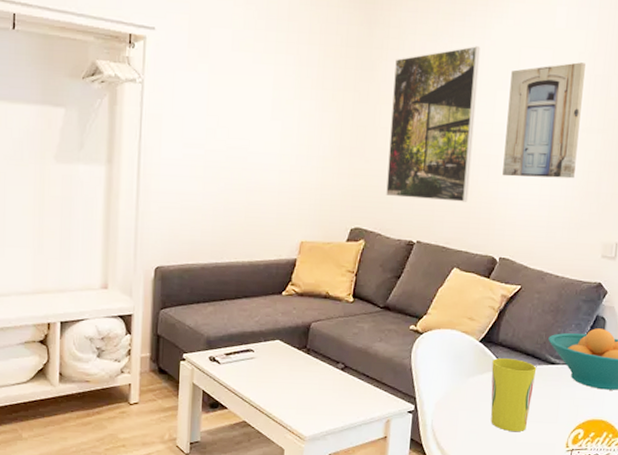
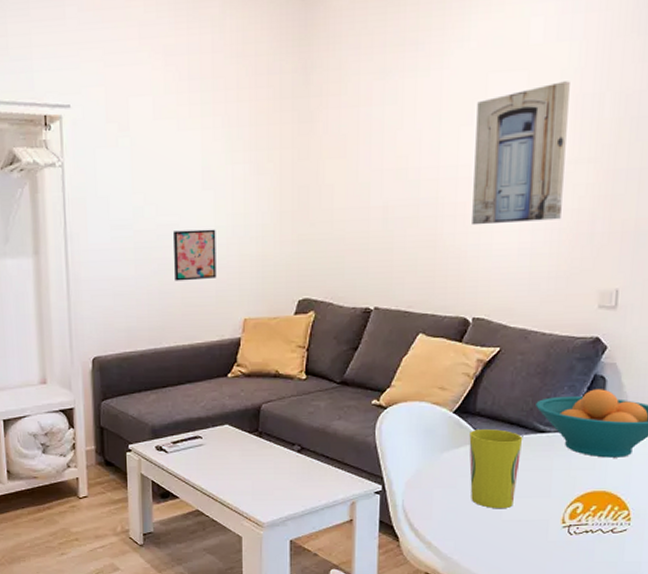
wall art: none [240,154,281,202] -> present [174,229,217,281]
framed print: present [386,46,481,202] -> none [336,78,438,261]

